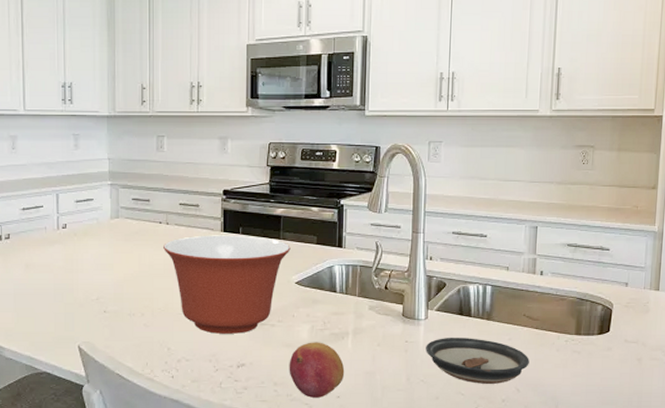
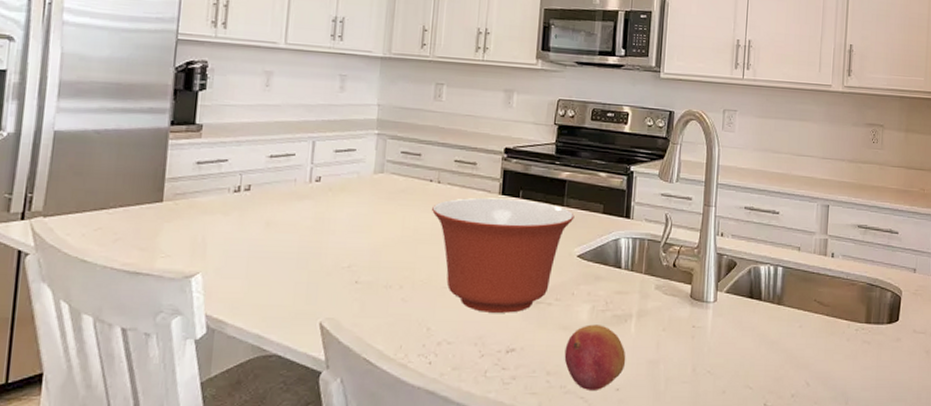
saucer: present [426,338,529,384] -> none [713,323,820,376]

